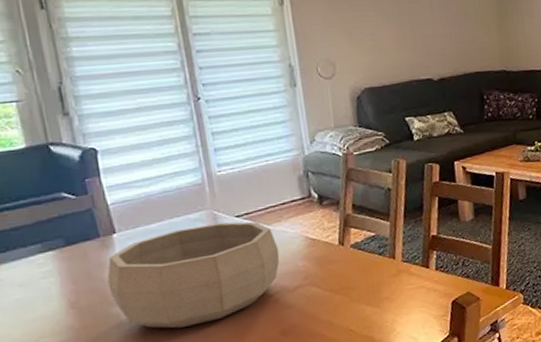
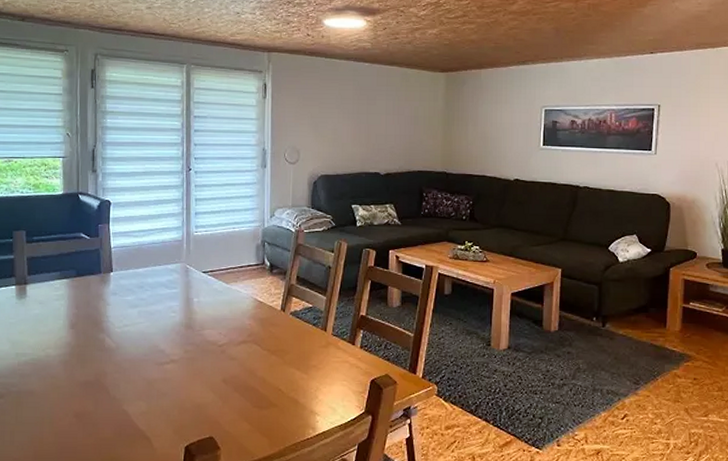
decorative bowl: present [107,221,280,329] -> none [100,276,232,360]

